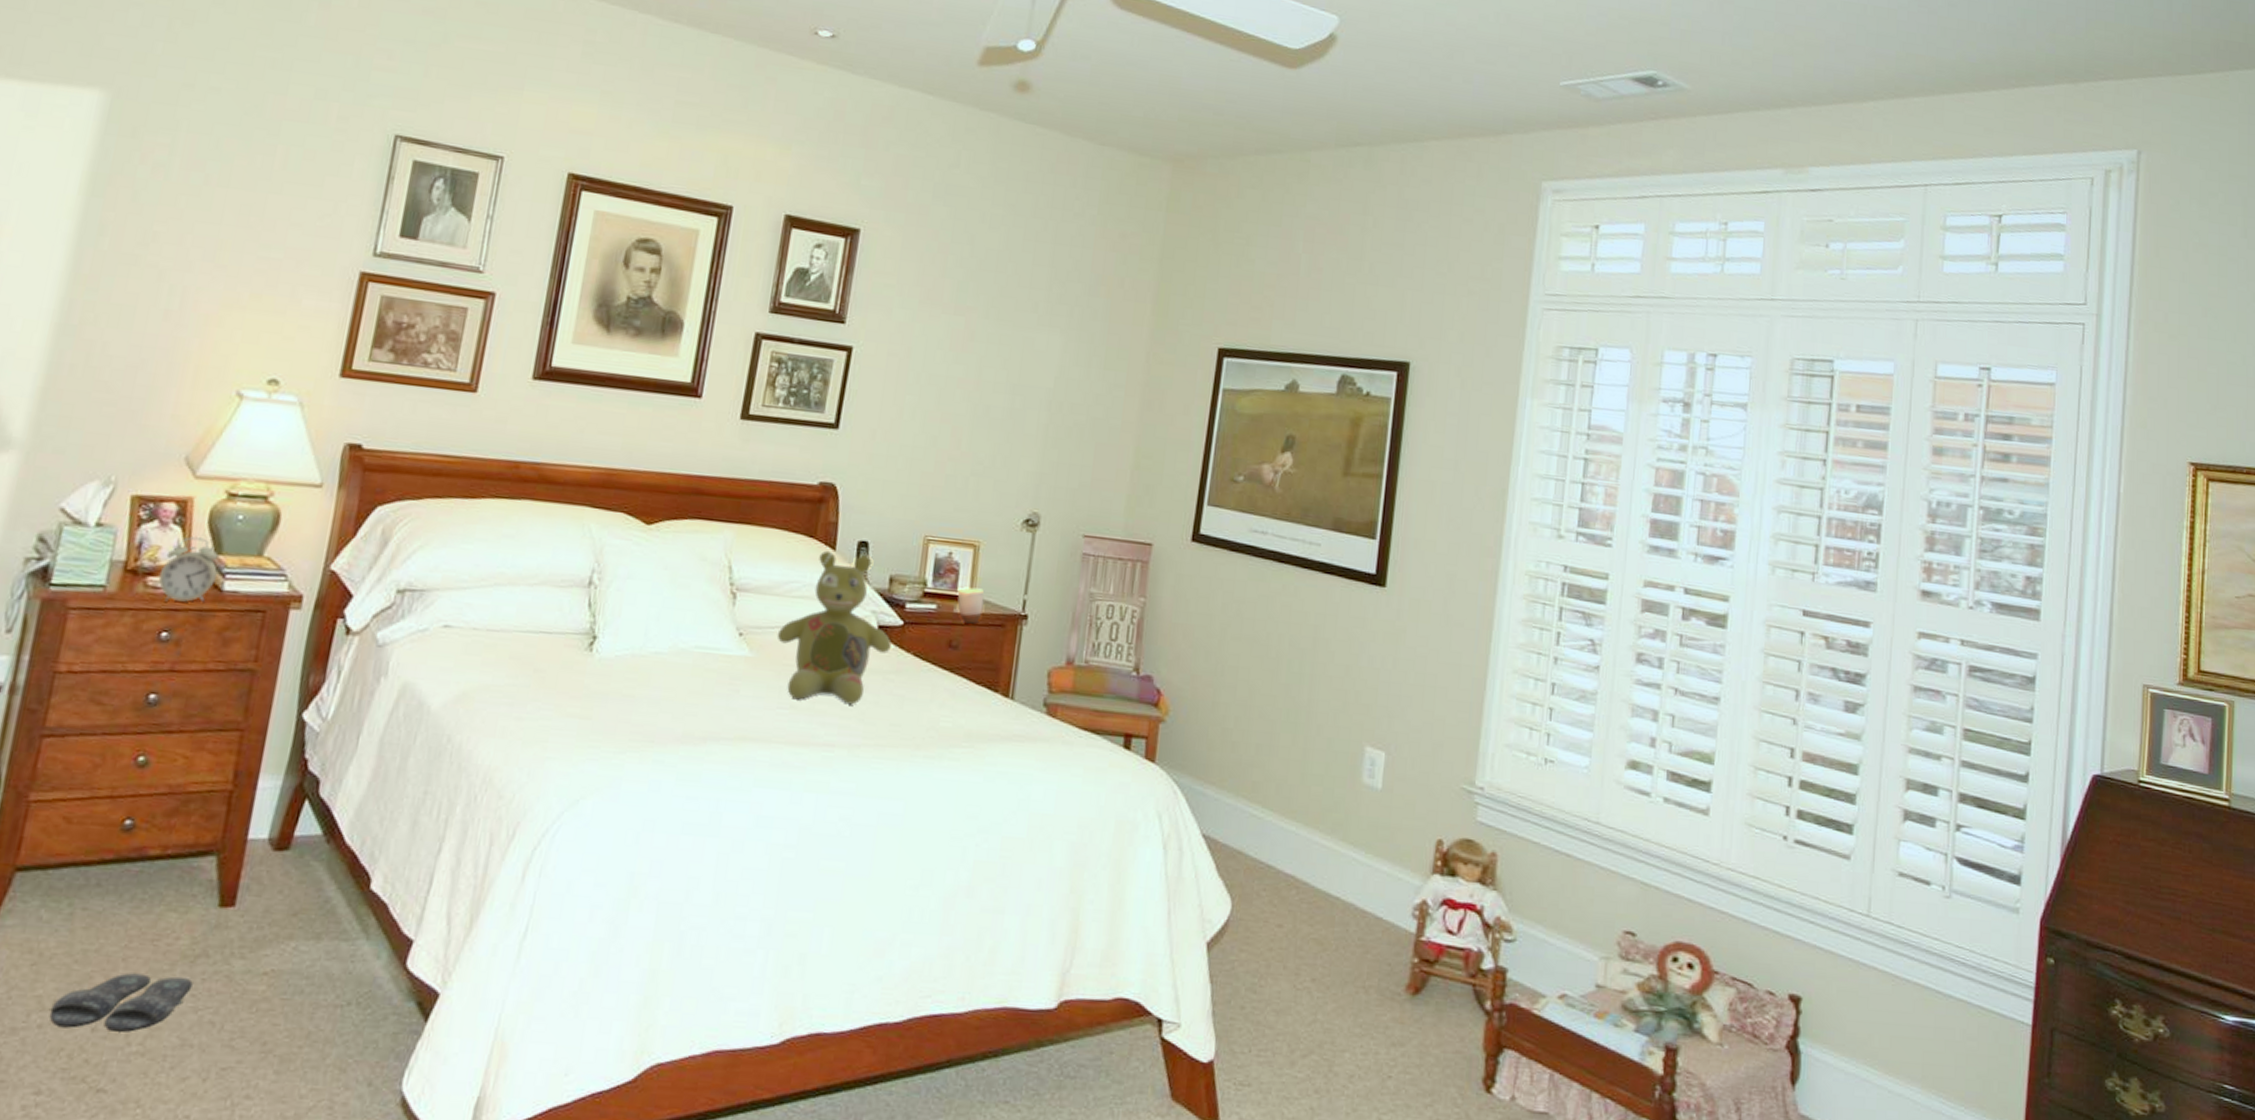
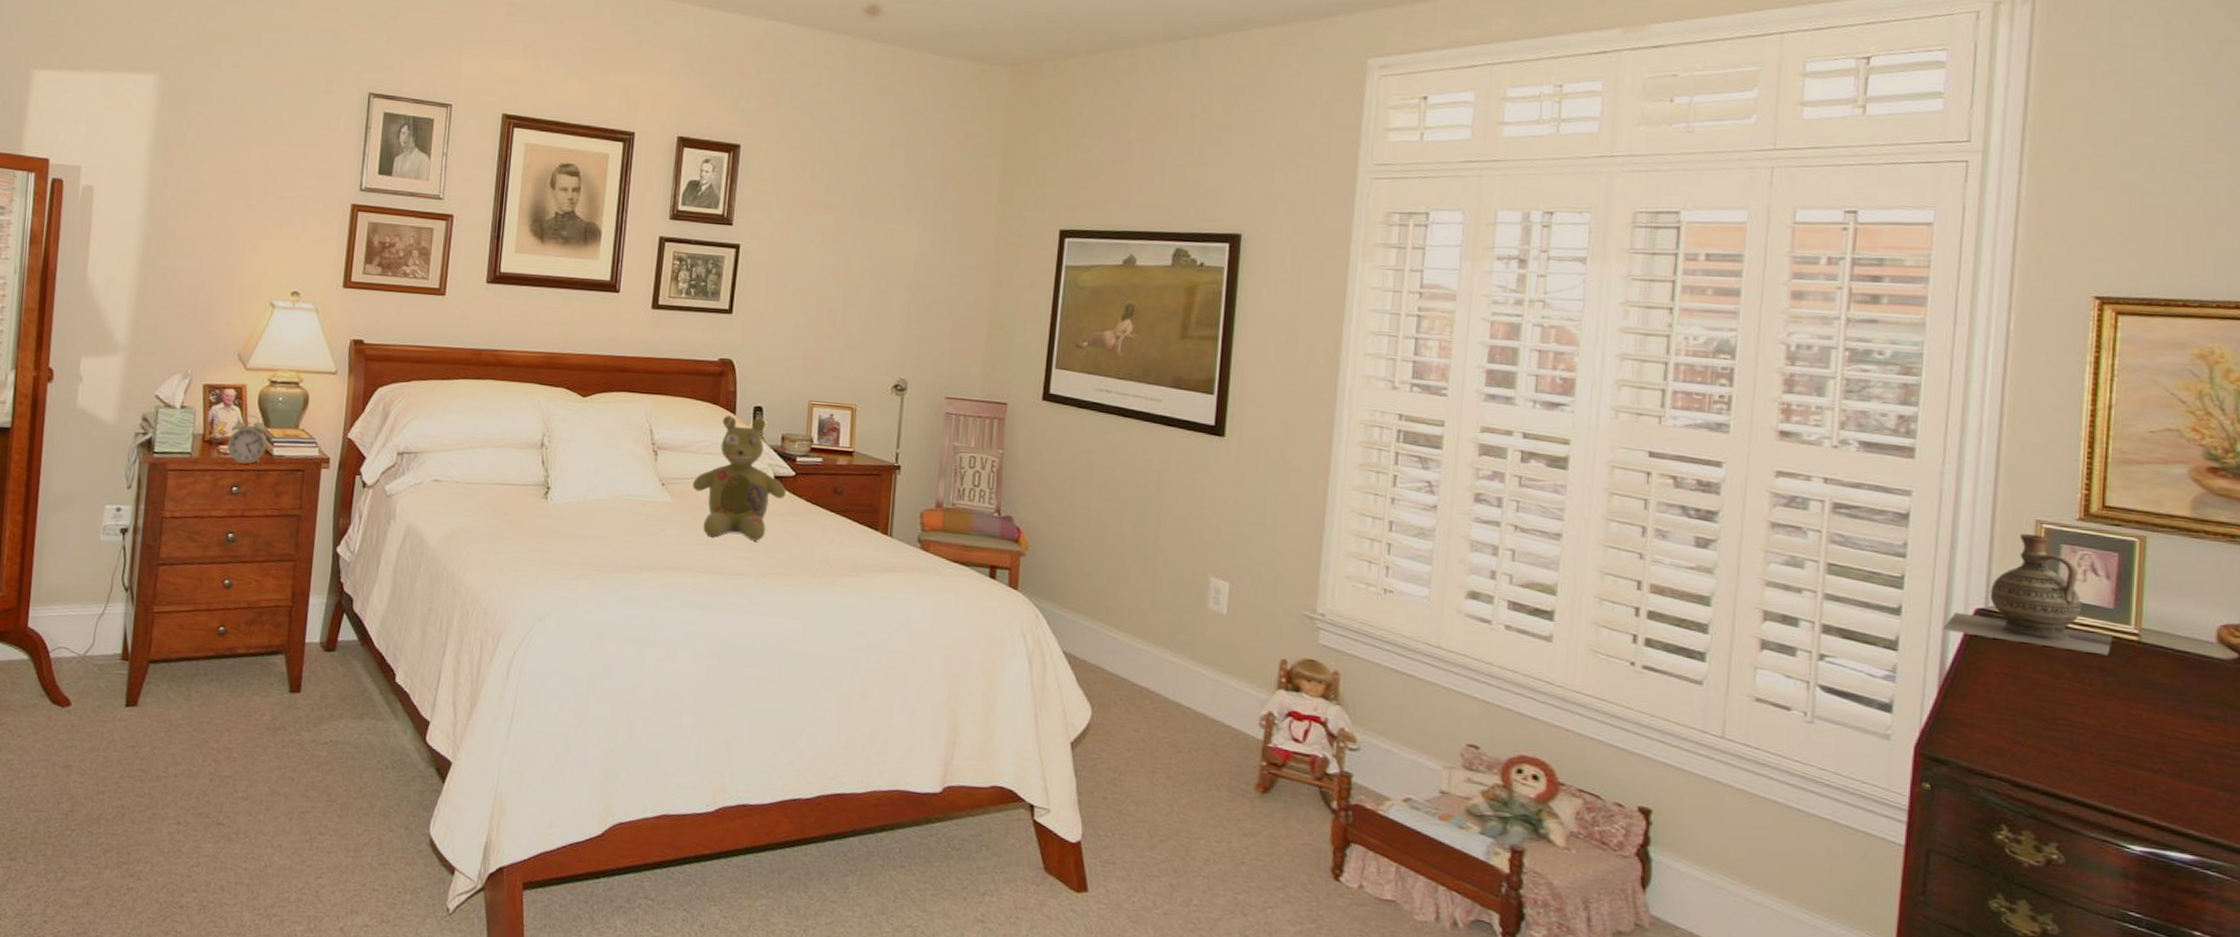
slippers: present [50,973,193,1032] -> none [181,739,276,782]
mug: present [957,587,985,624] -> none [839,443,863,474]
ceramic jug: none [2063,698,2208,822] -> present [1941,534,2113,656]

